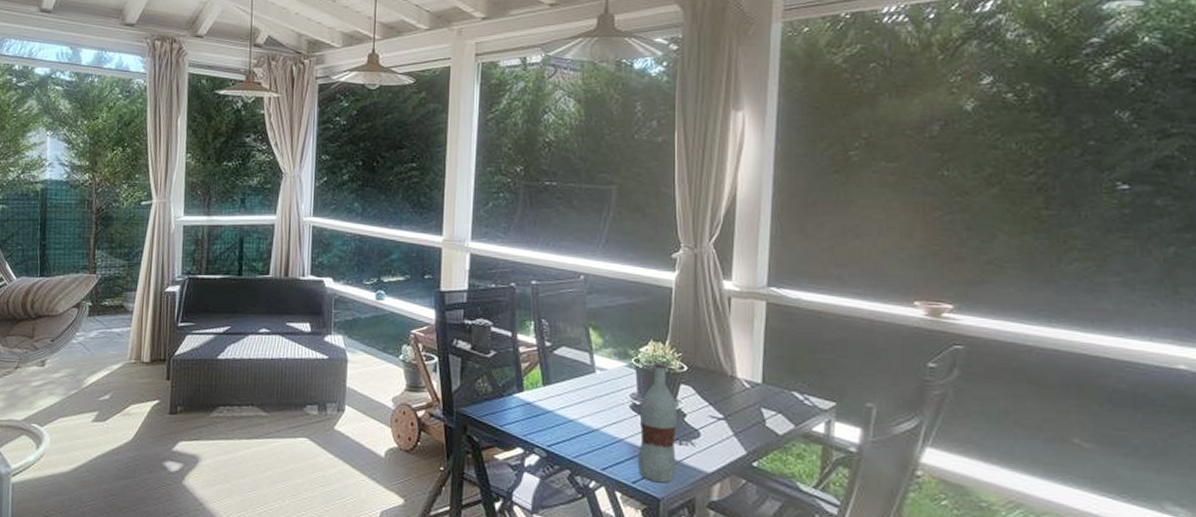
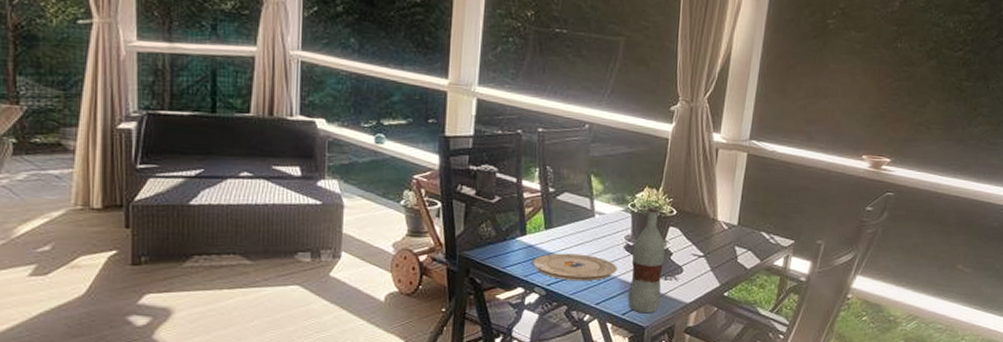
plate: none [531,411,625,444] -> present [532,253,618,282]

